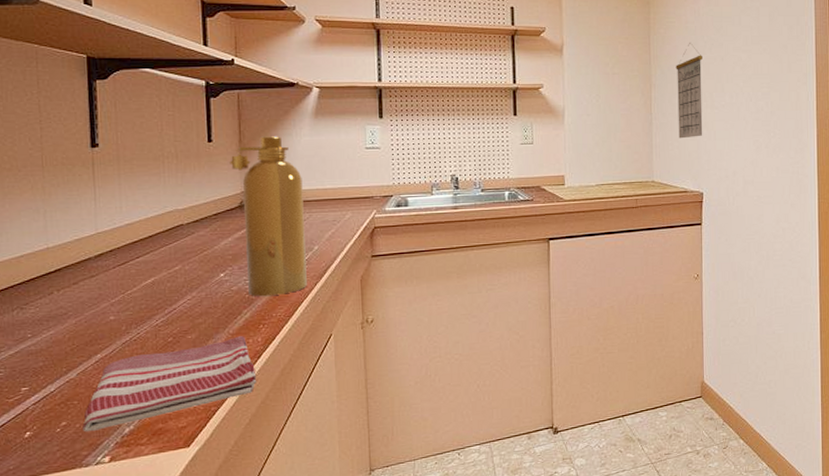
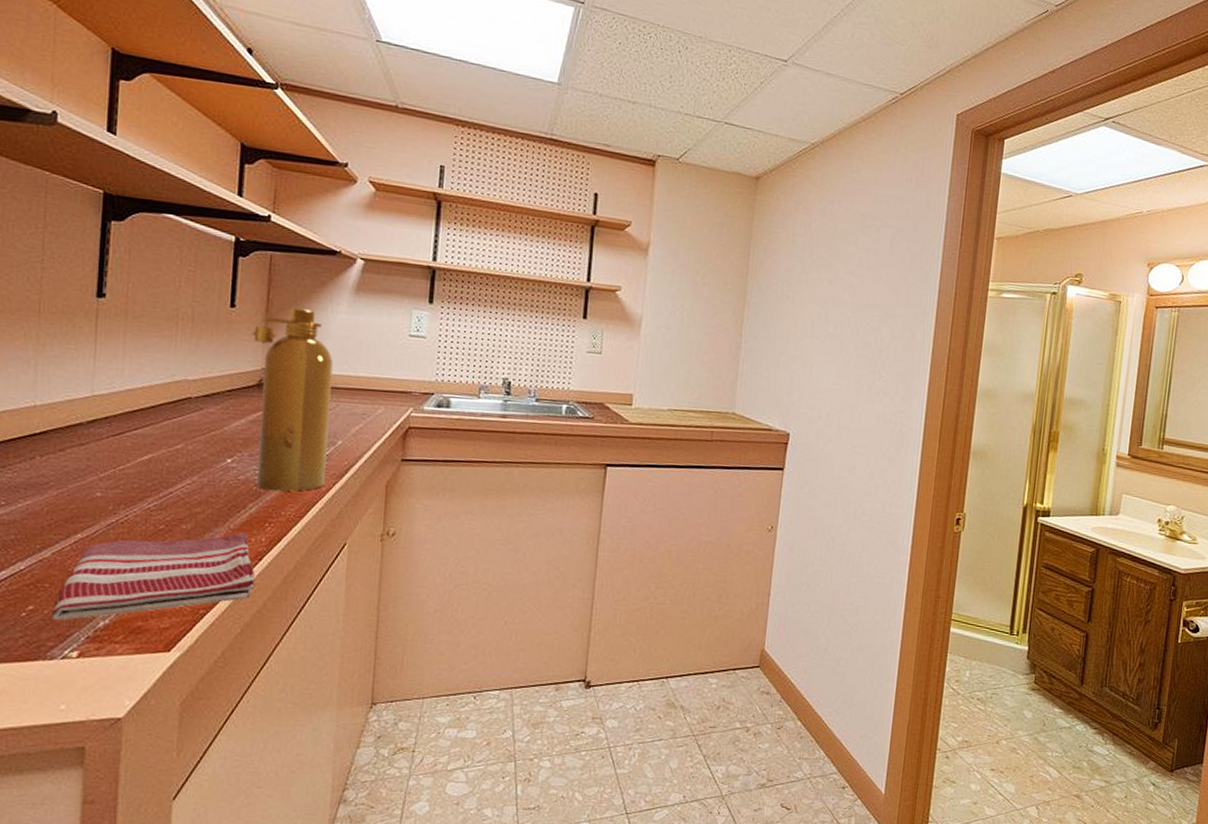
calendar: present [675,43,703,139] -> none [769,259,808,369]

